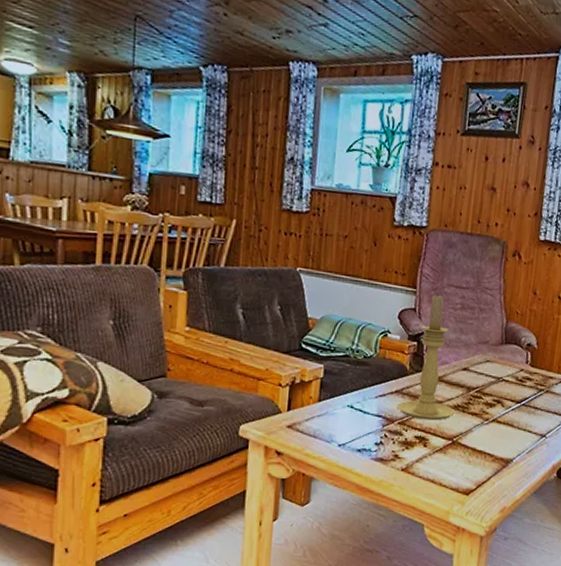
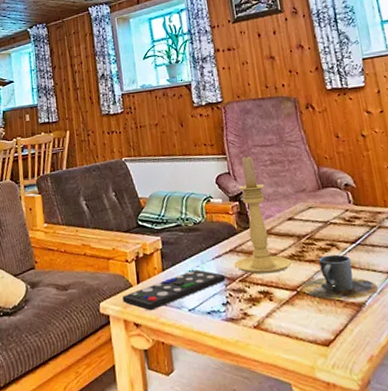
remote control: none [267,405,385,441] -> present [122,270,226,311]
cup: none [458,410,529,455] -> present [302,254,379,300]

